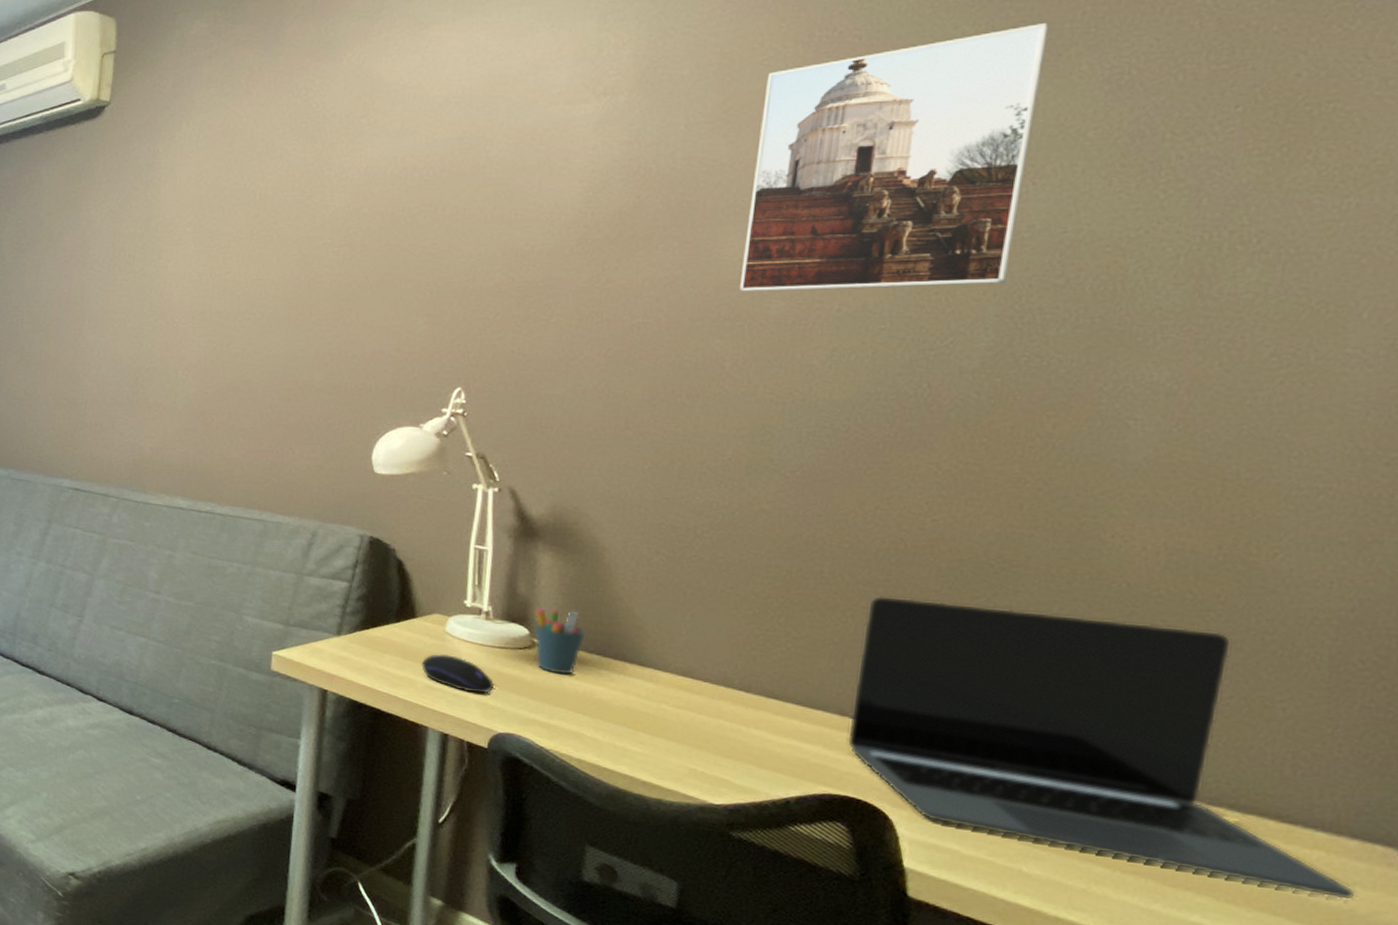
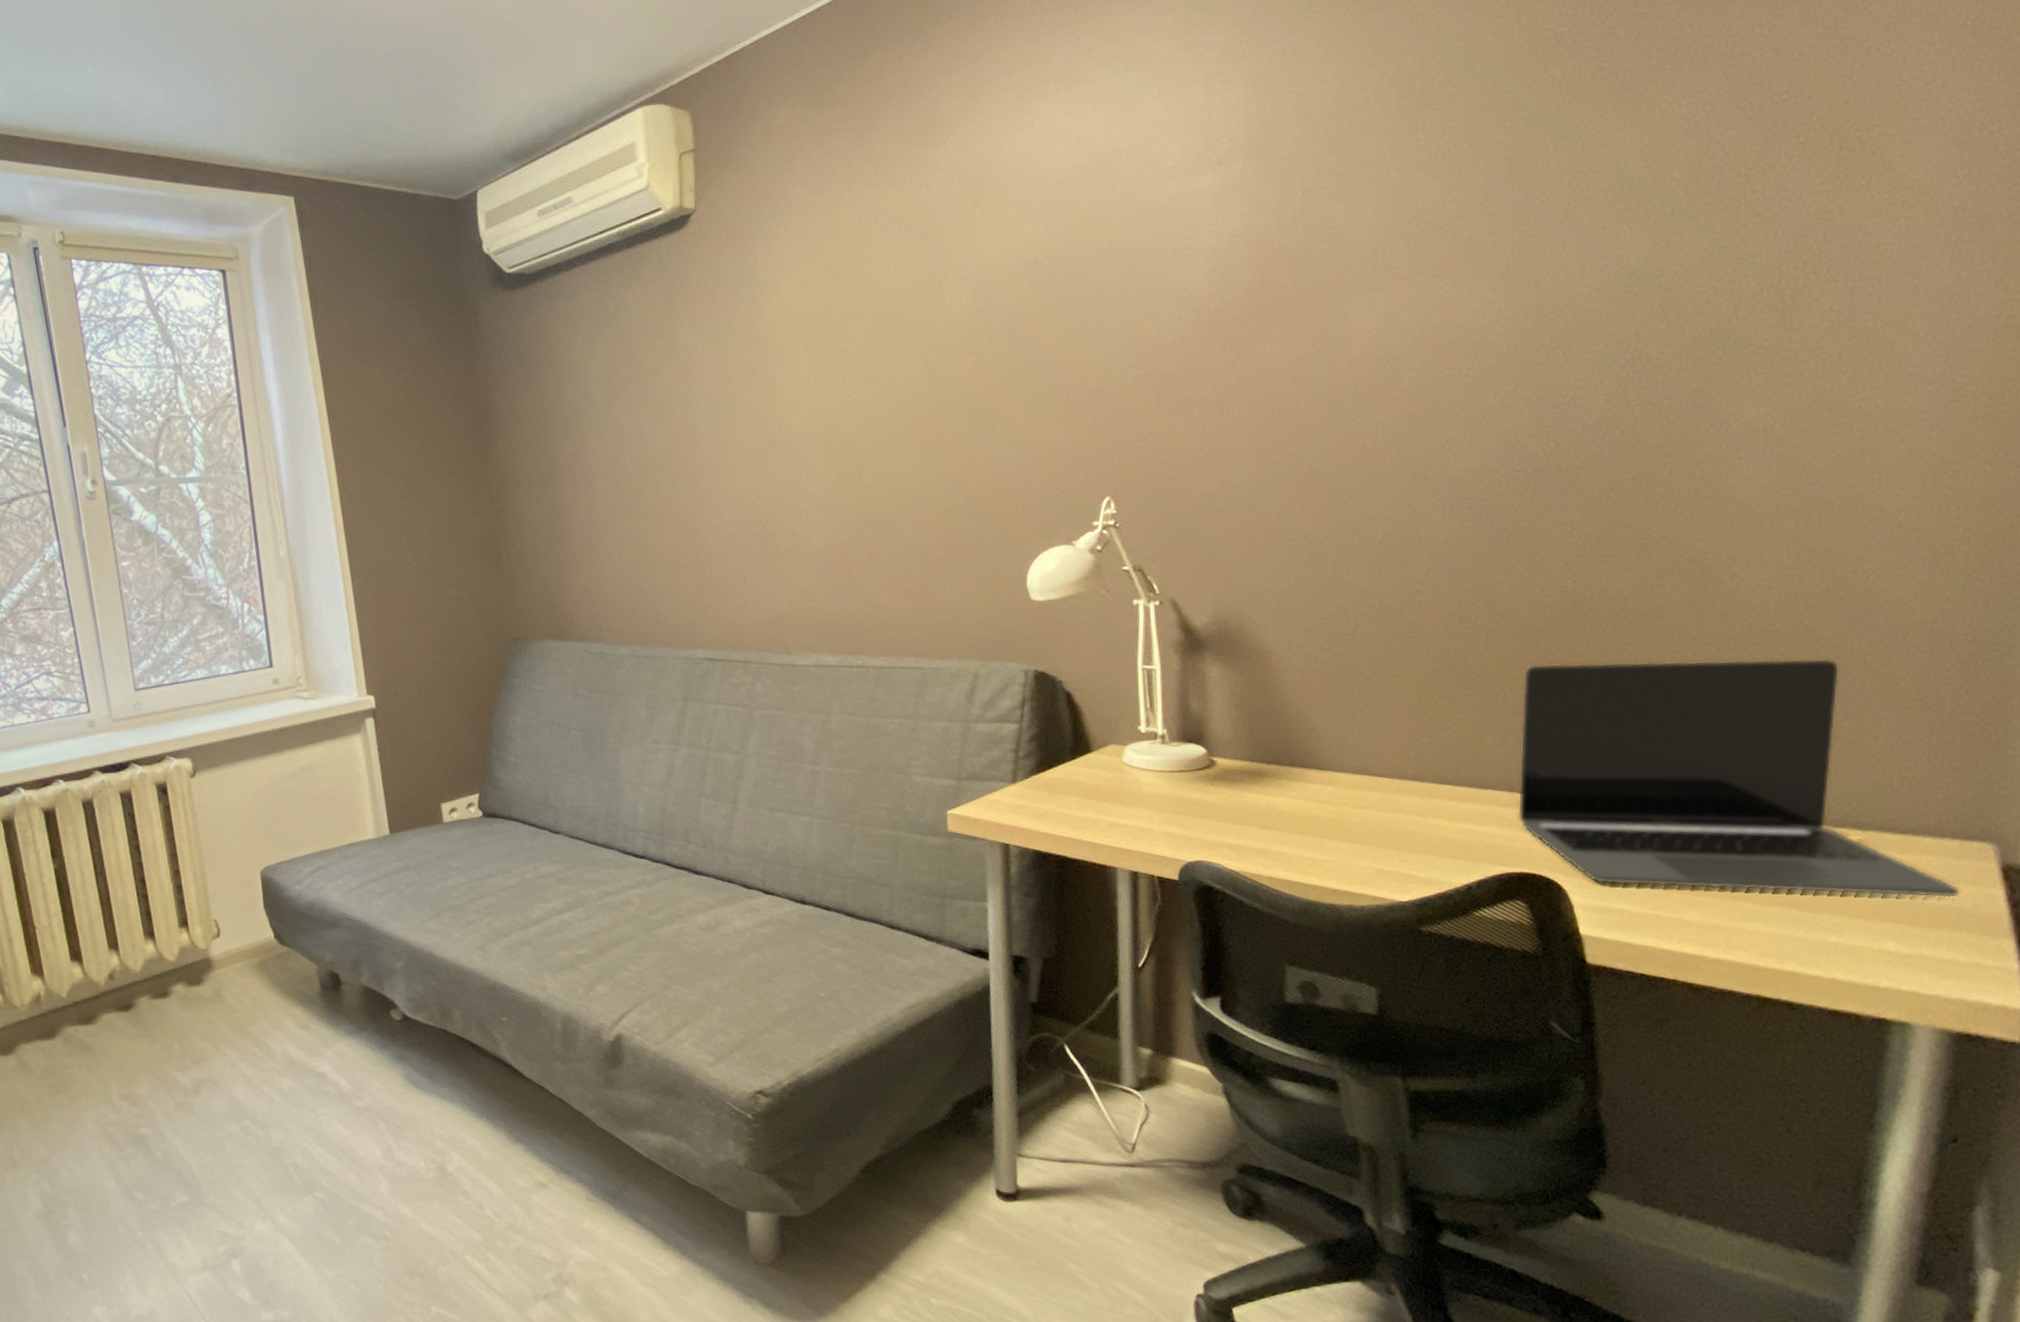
computer mouse: present [421,654,495,694] -> none [1103,786,1179,824]
pen holder: present [534,608,587,675] -> none [1210,722,1263,791]
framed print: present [739,22,1049,292] -> none [1371,61,1629,365]

